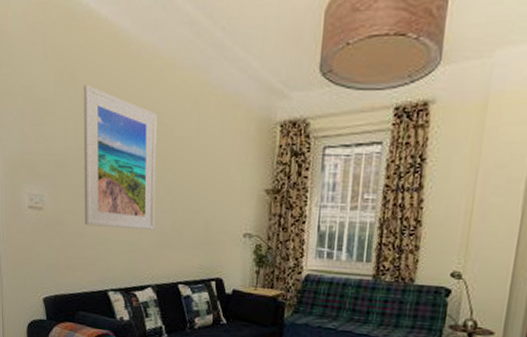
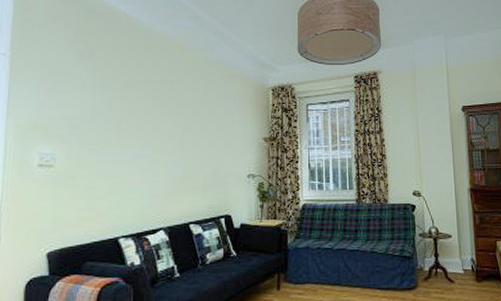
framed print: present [83,84,157,230] -> none [96,61,169,178]

